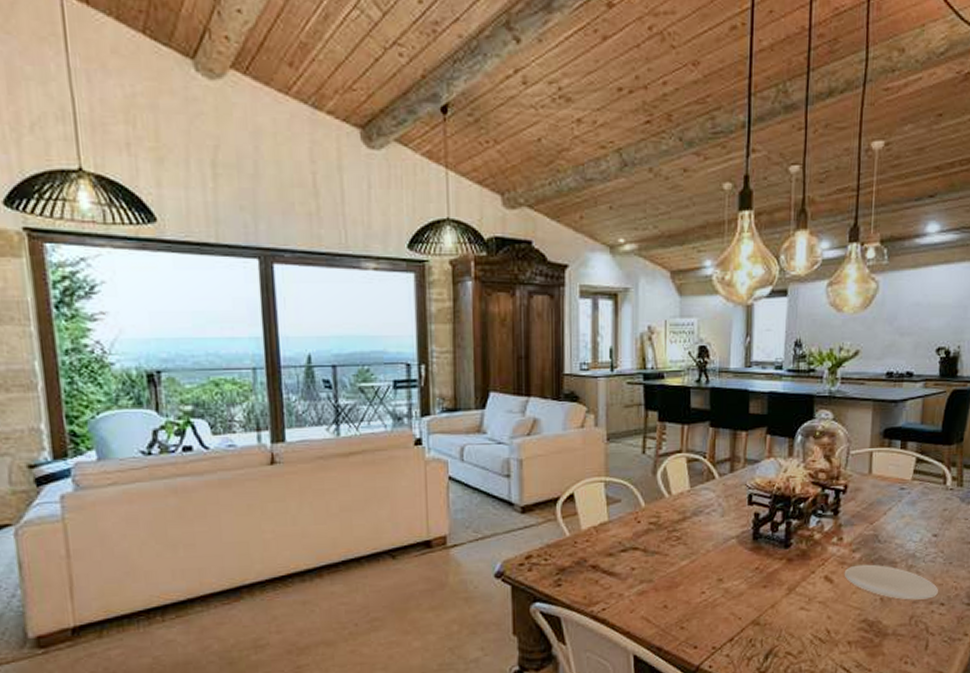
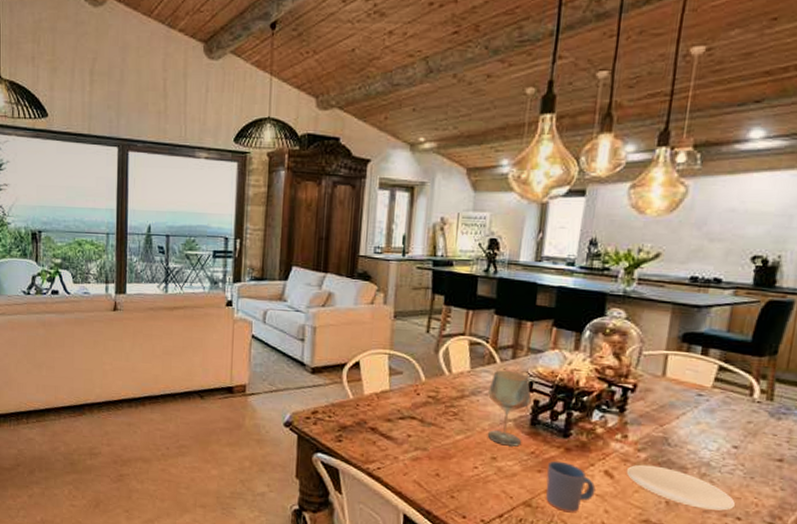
wine glass: none [708,485,752,565] -> present [487,370,532,447]
mug: none [771,573,818,625] -> present [546,461,596,513]

